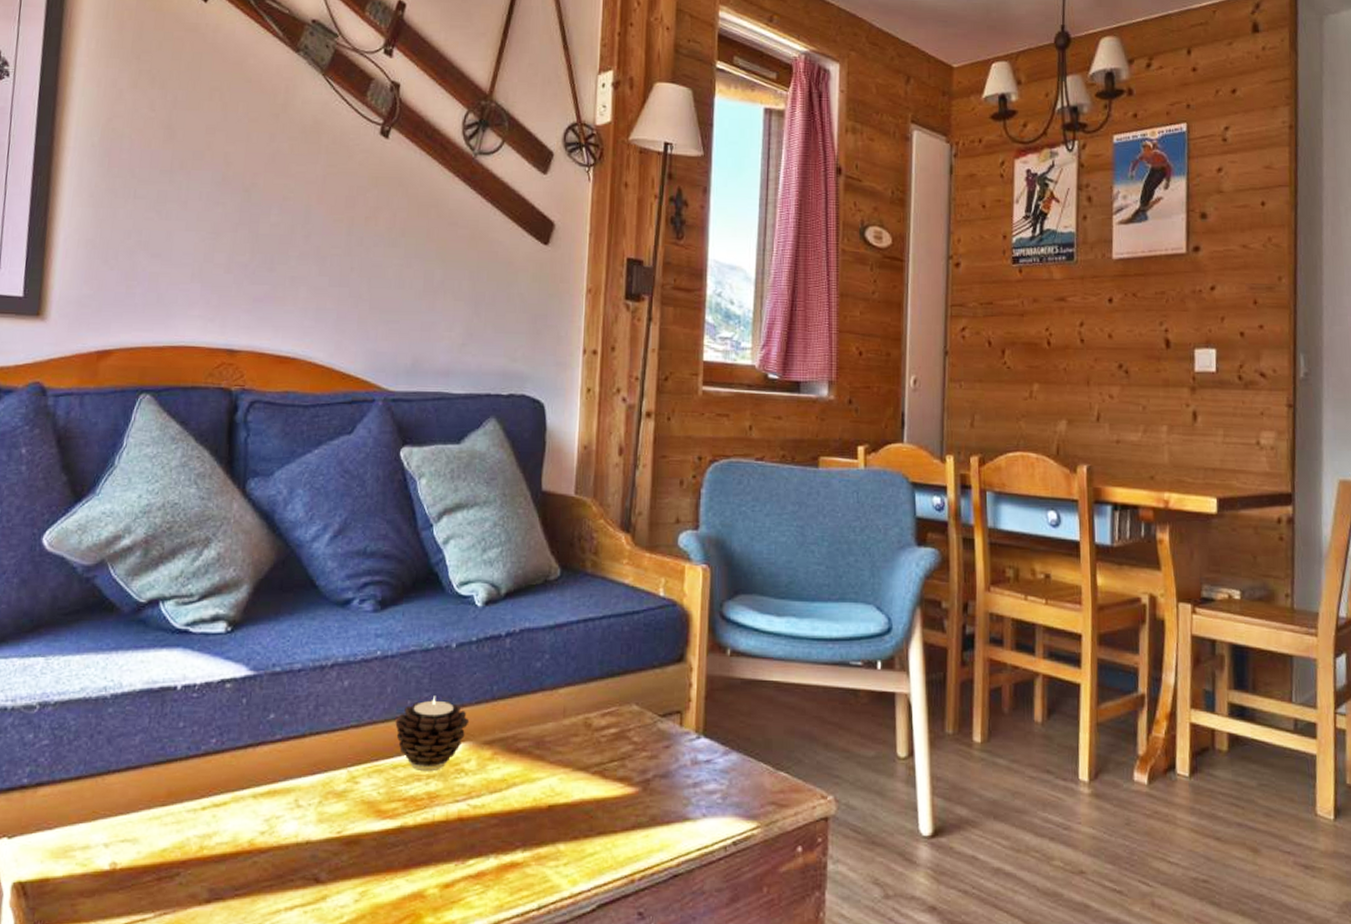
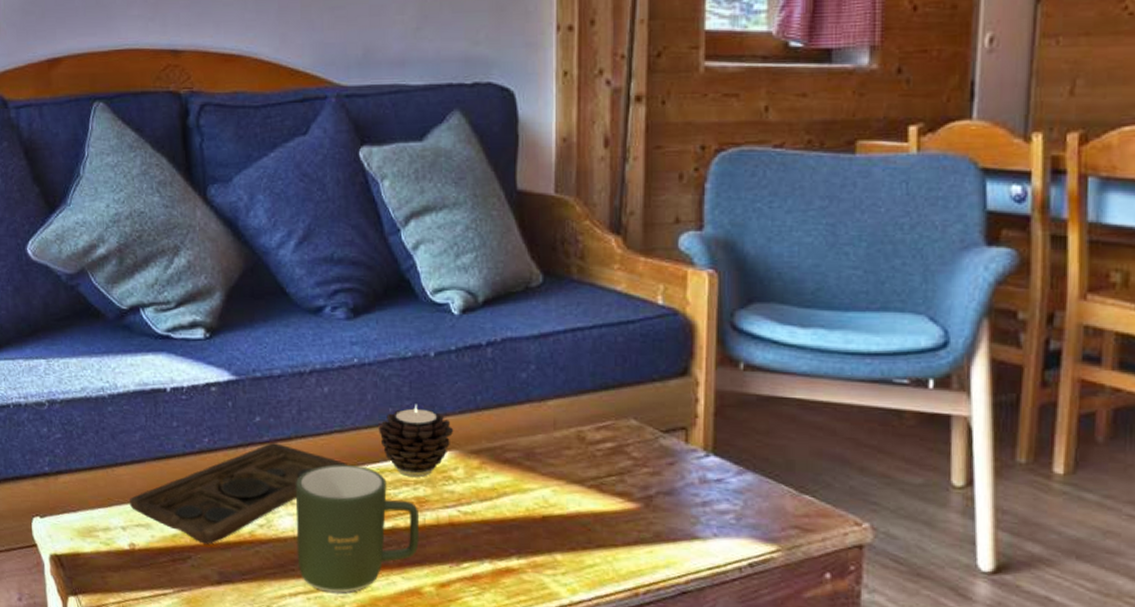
decorative tray: none [116,741,361,858] -> present [129,443,347,544]
mug: none [297,762,429,903] -> present [295,464,420,593]

